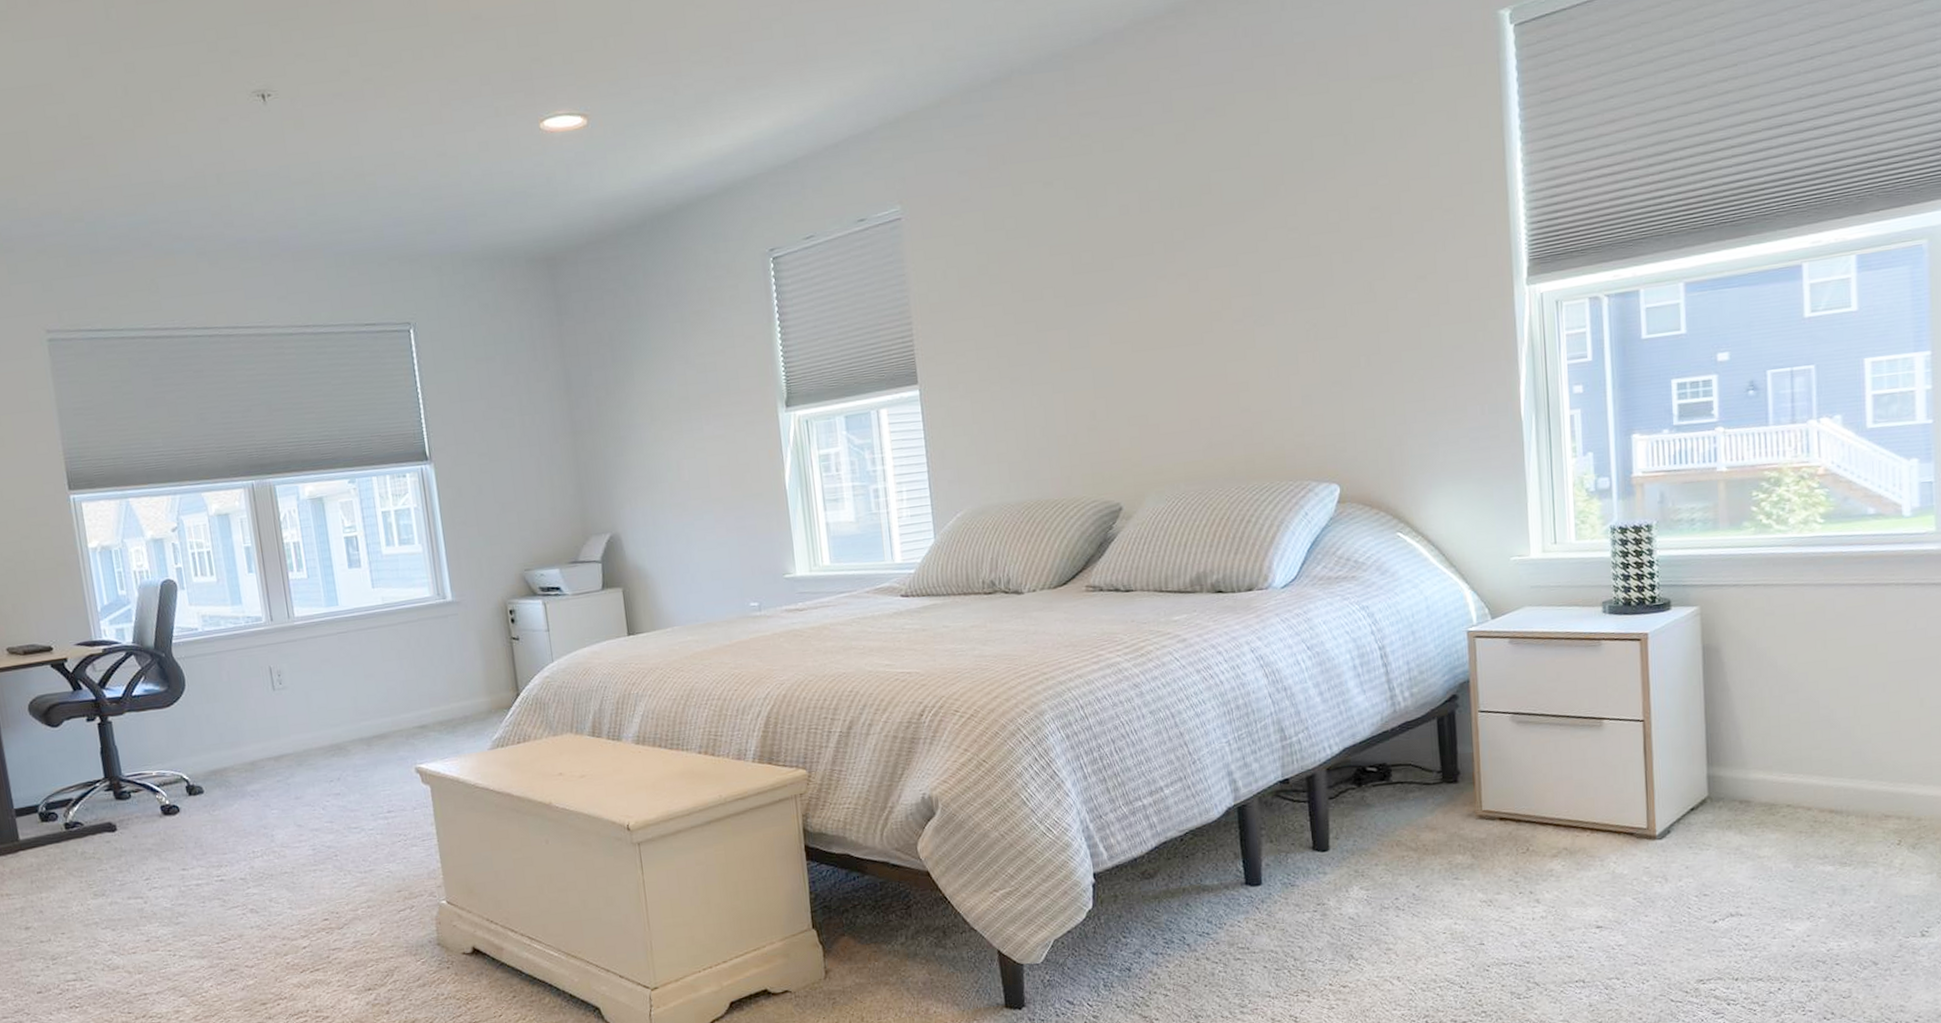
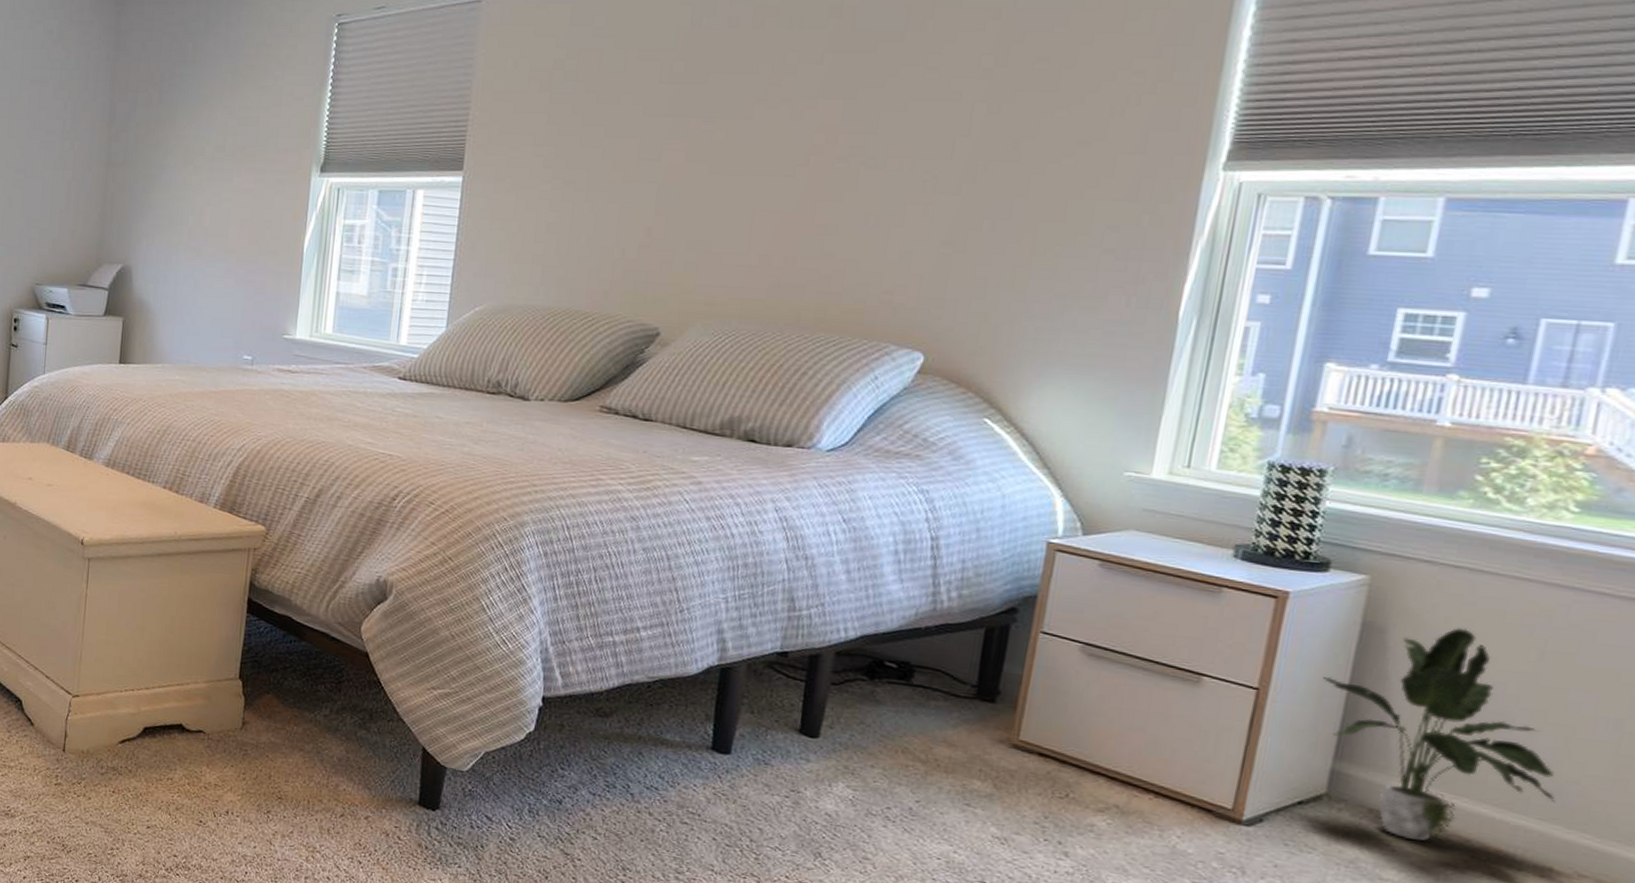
potted plant: none [1685,635,1858,819] -> present [1322,628,1556,841]

